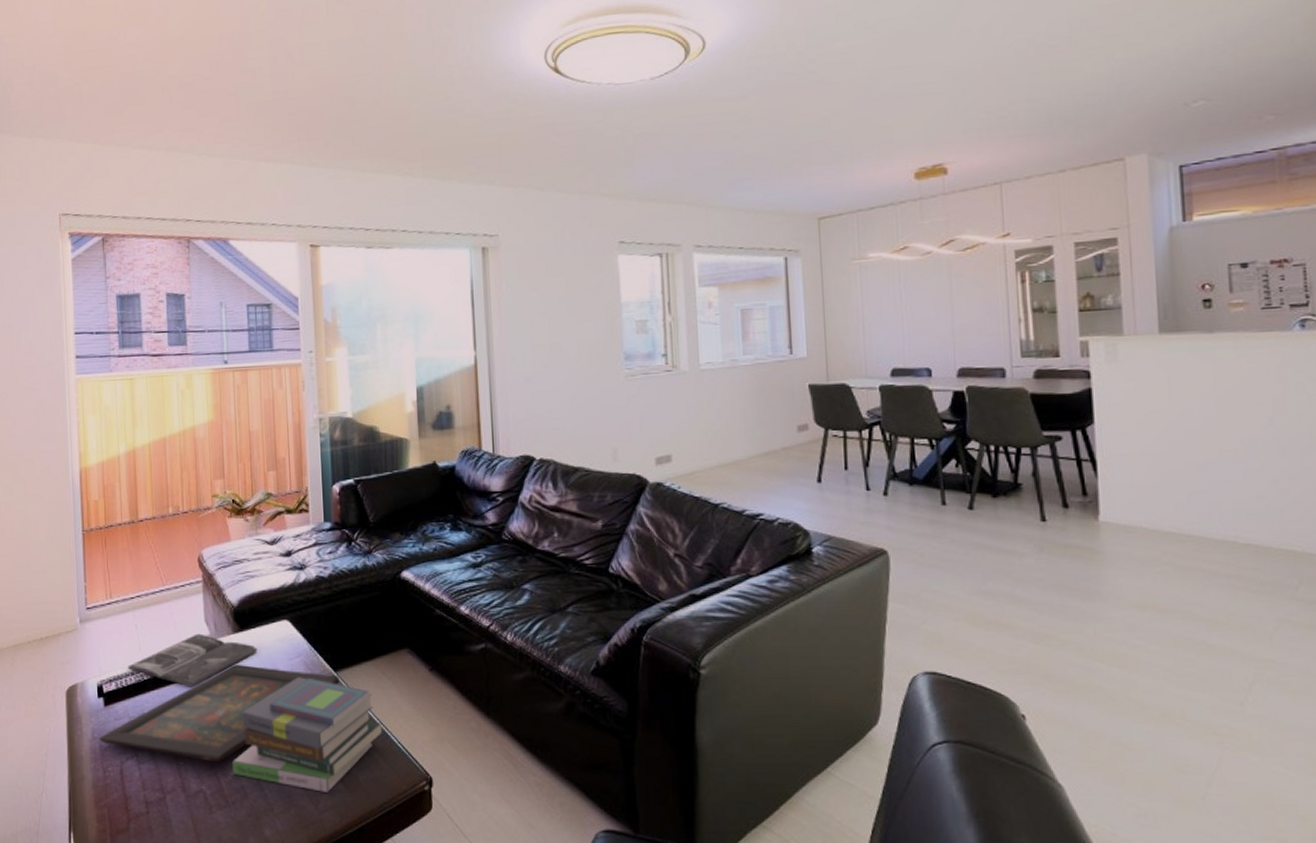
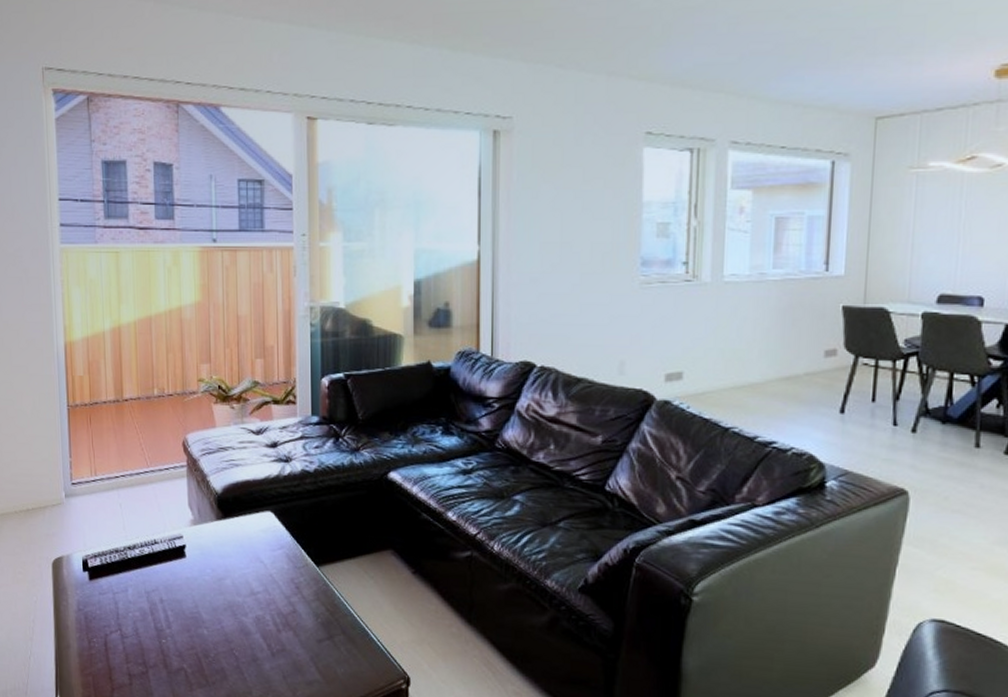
icon panel: present [98,665,340,763] -> none [83,551,321,644]
magazine: present [128,633,258,688] -> none [112,517,240,570]
books: present [232,677,382,792] -> none [213,569,362,682]

